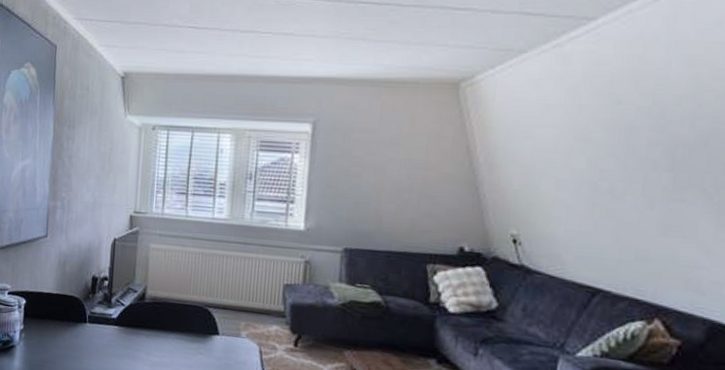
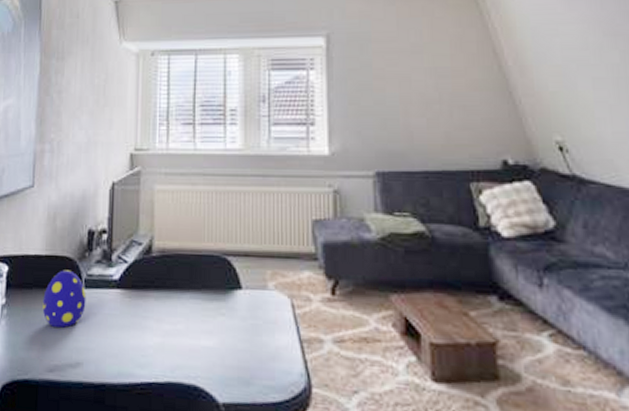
decorative egg: none [53,307,90,352] -> present [42,270,86,328]

